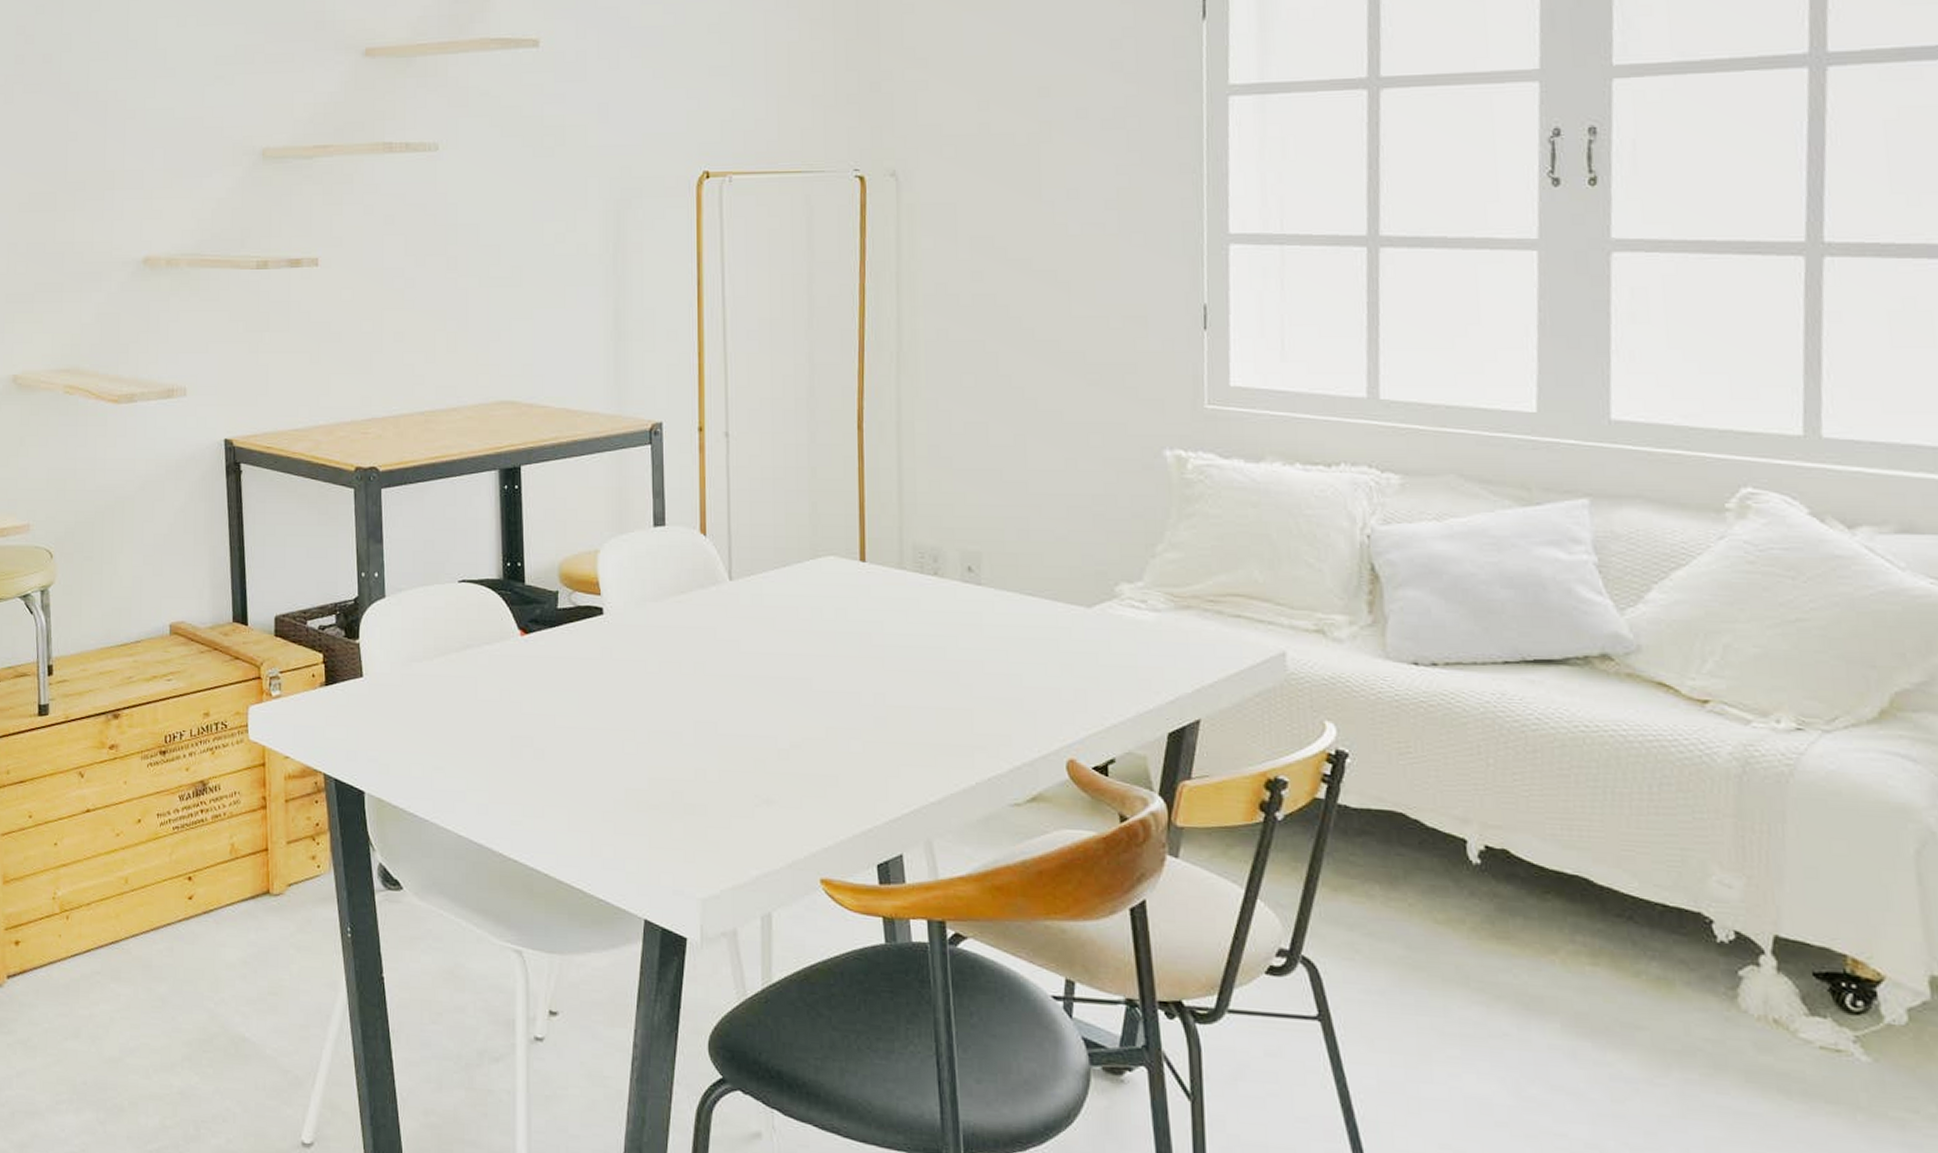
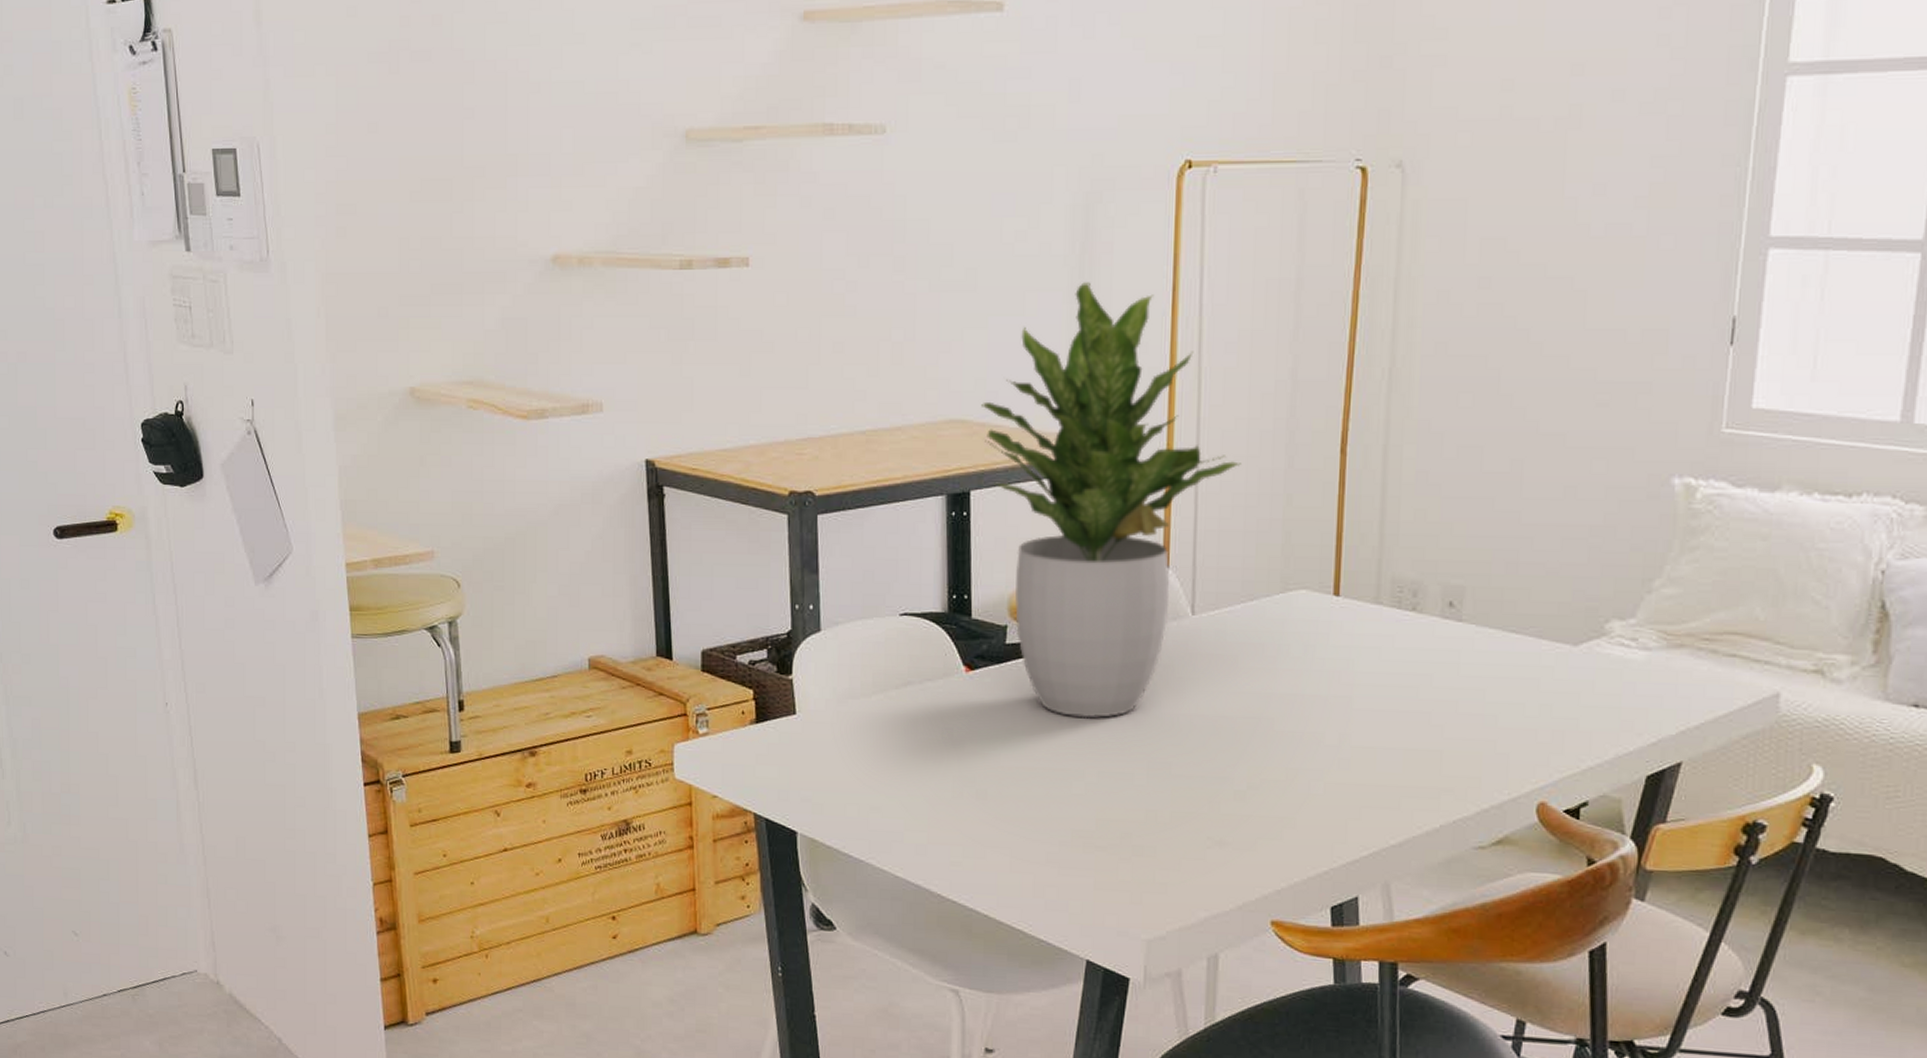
potted plant: none [529,278,767,680] -> present [981,282,1241,719]

